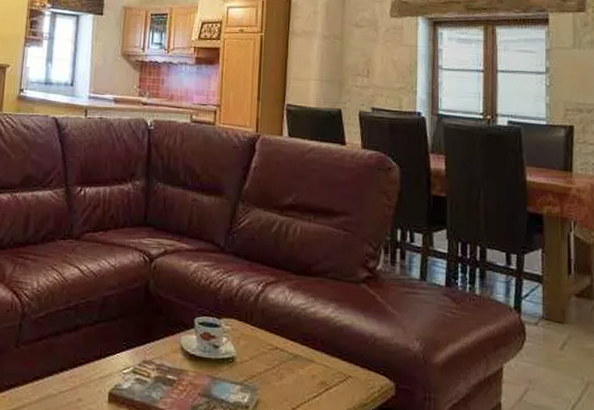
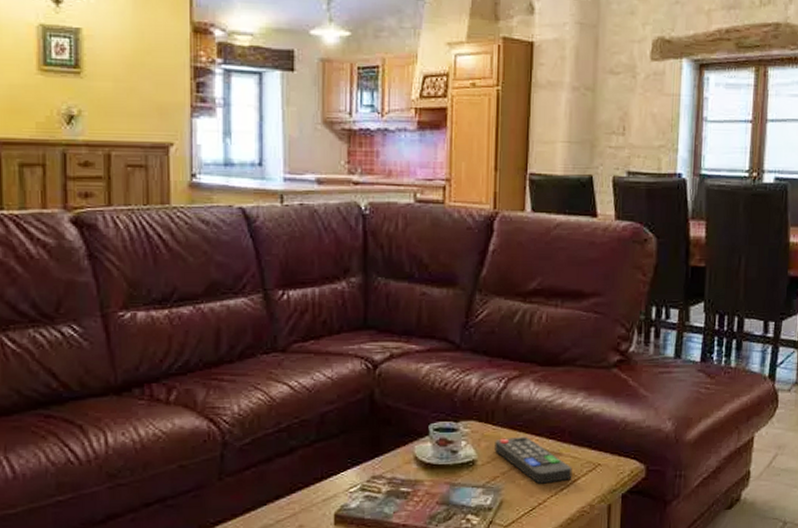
remote control: none [252,339,324,389] -> present [495,436,573,484]

